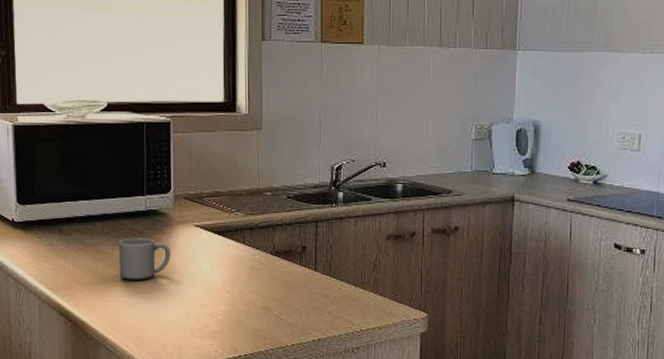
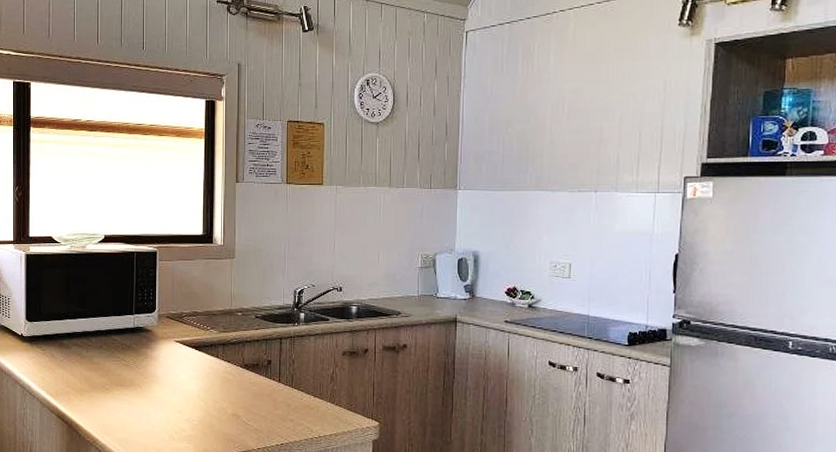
mug: present [118,238,170,280] -> none [109,351,154,389]

